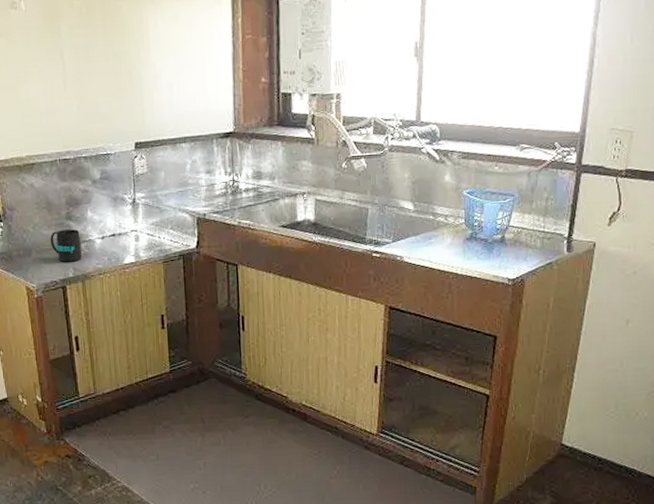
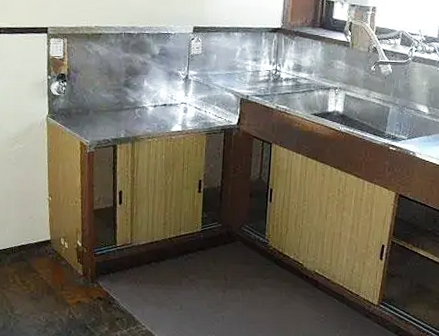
mug: present [50,229,82,262] -> none [107,95,135,124]

